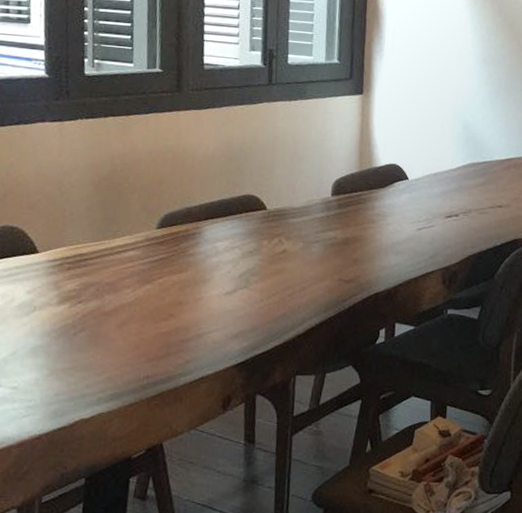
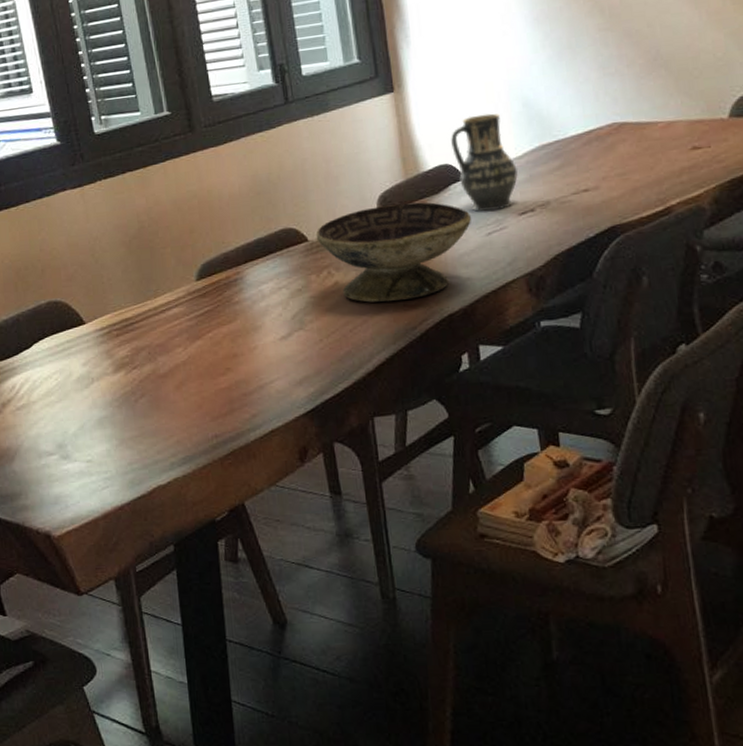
decorative bowl: none [274,189,407,275] -> present [315,202,471,303]
vase: none [402,128,450,211] -> present [451,113,518,212]

